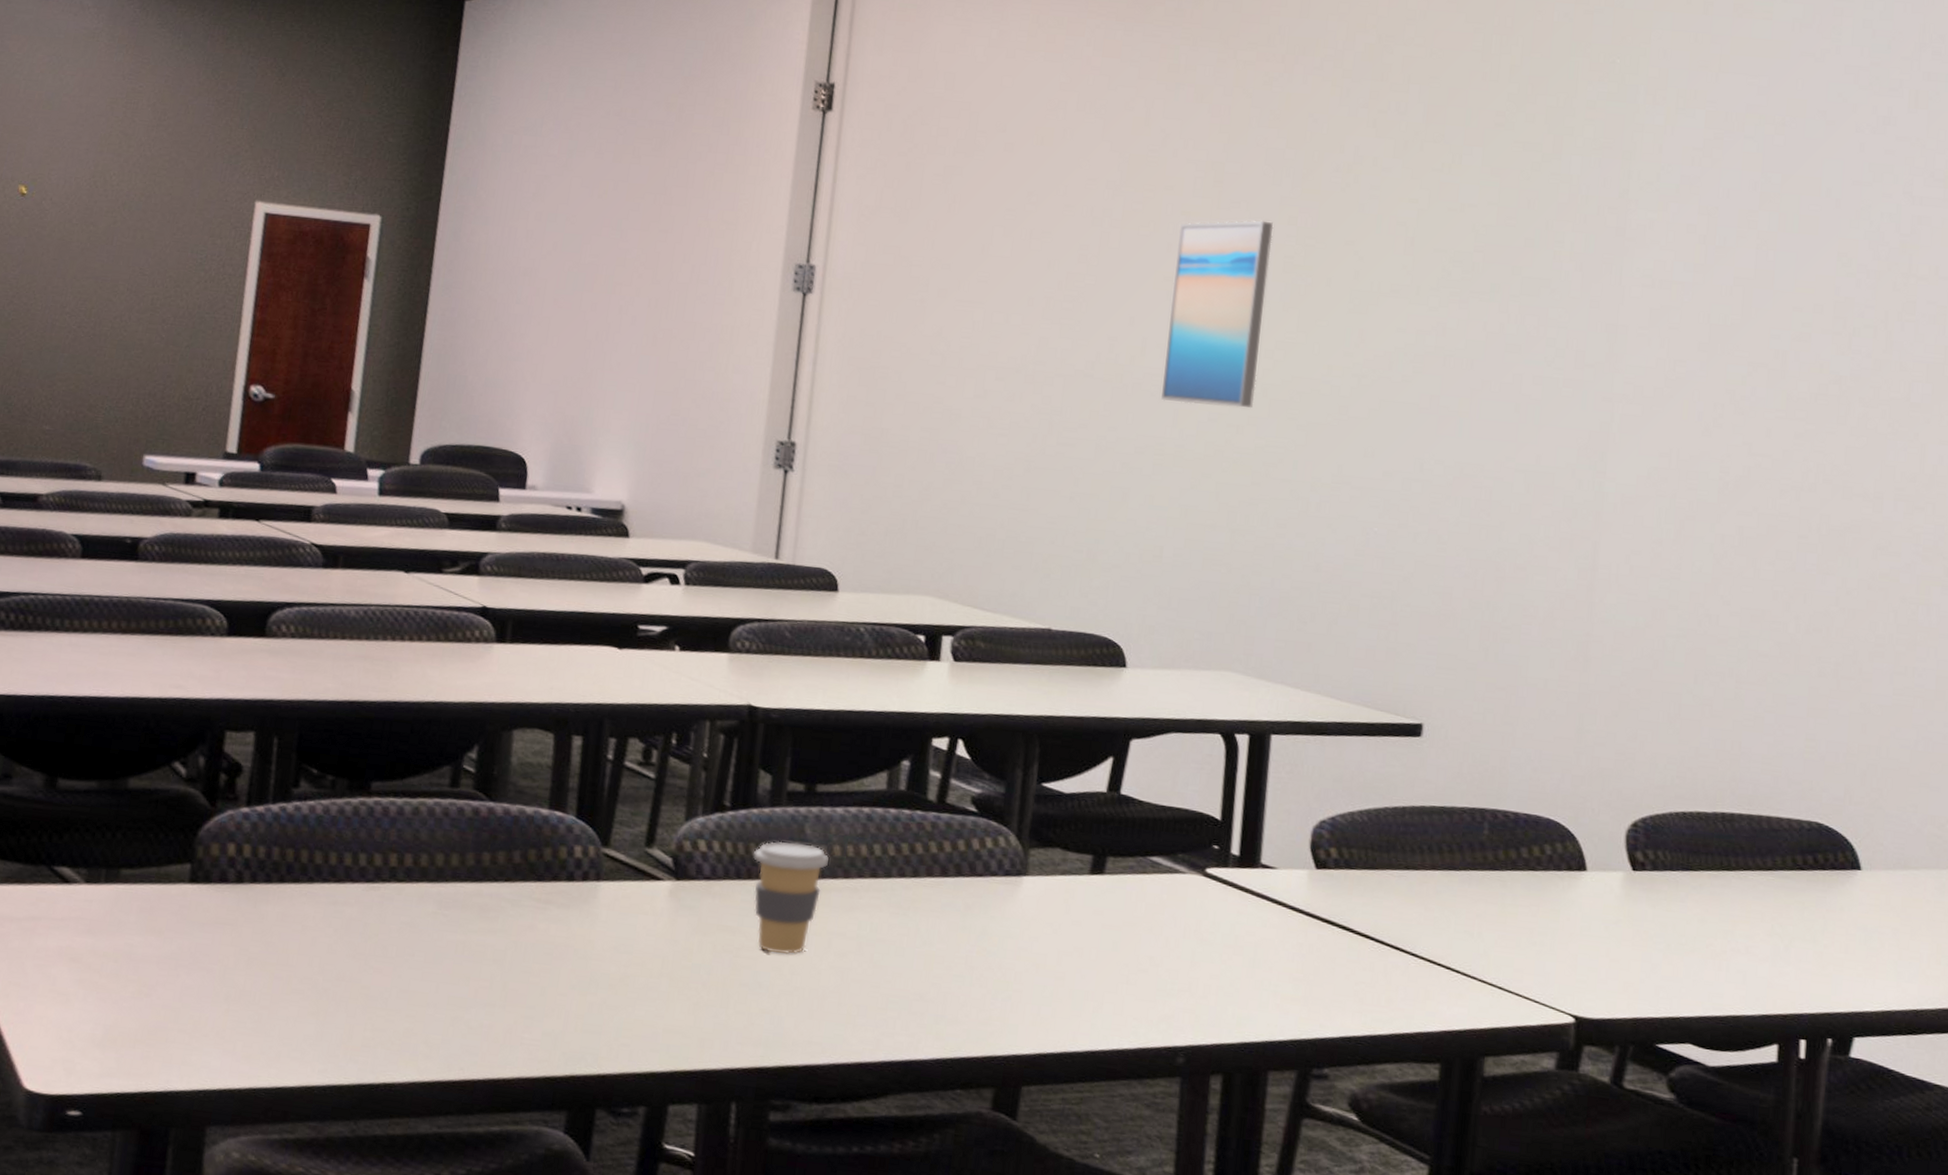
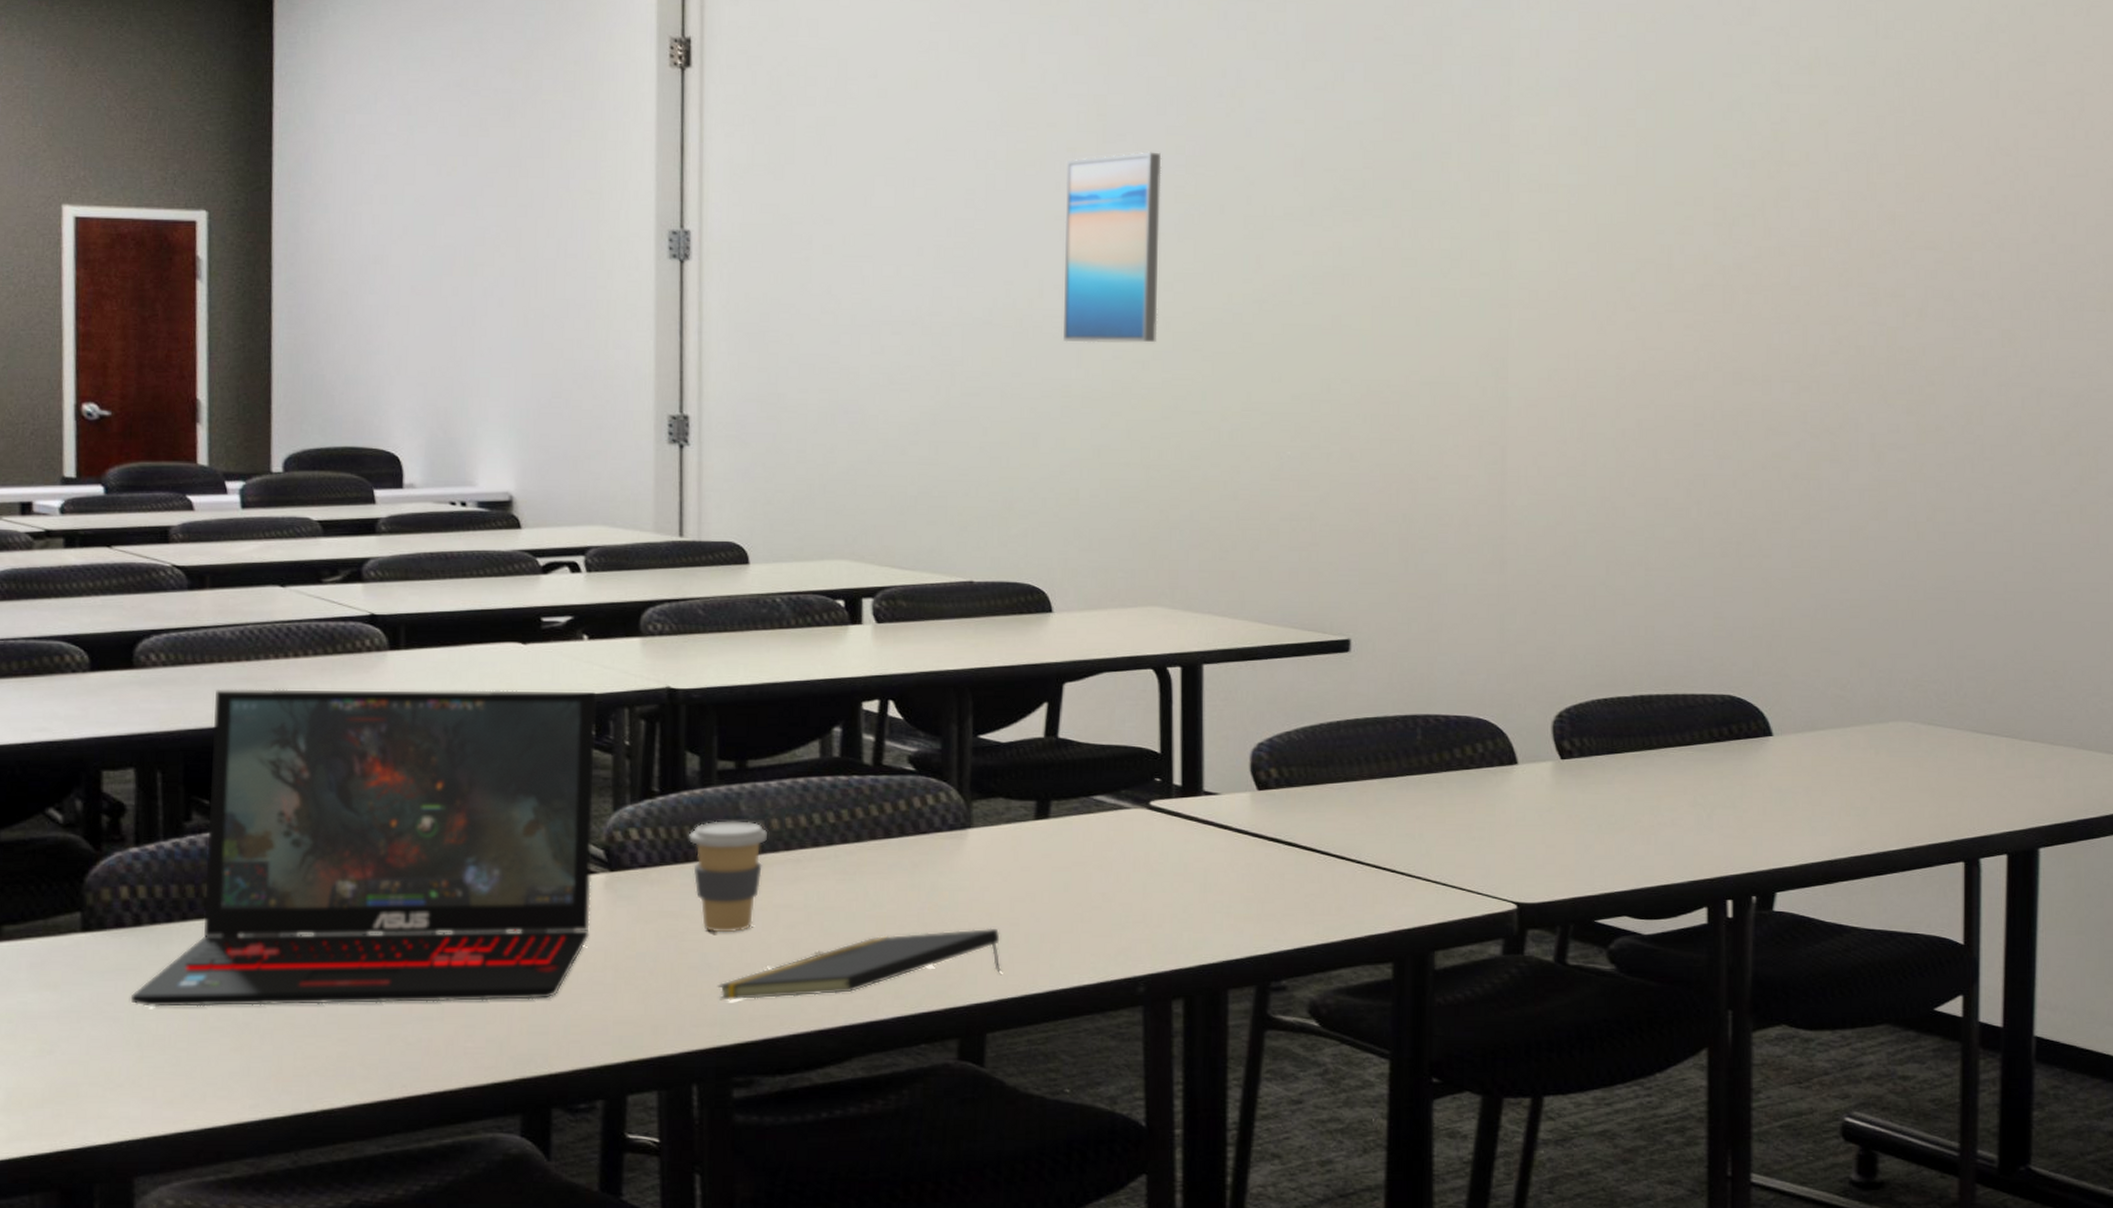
laptop: none [224,665,682,999] -> present [130,689,597,1007]
notepad: none [765,974,1045,1029] -> present [717,928,1001,1000]

